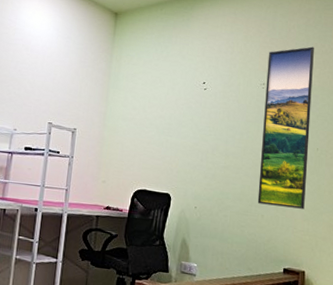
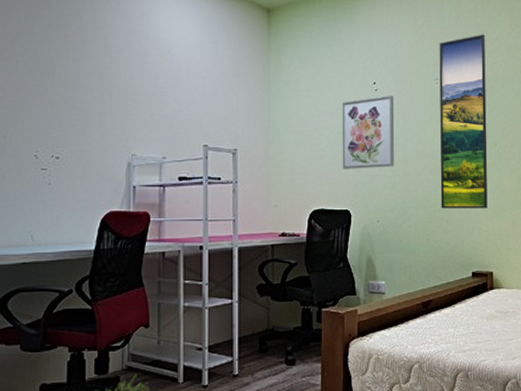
wall art: none [167,94,222,160] -> present [342,95,395,169]

